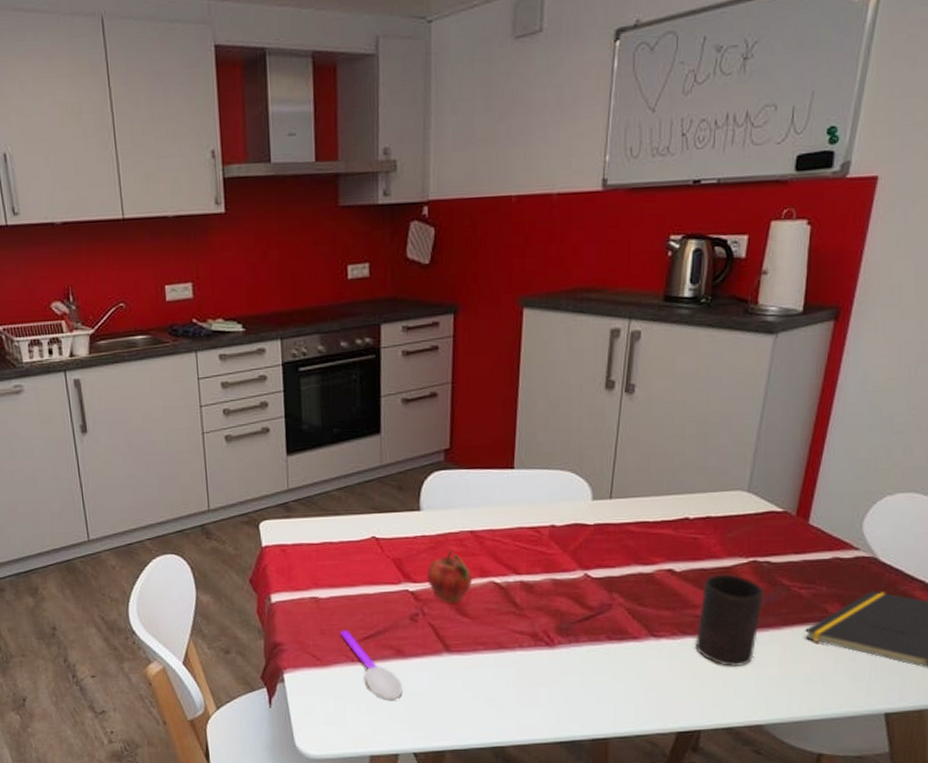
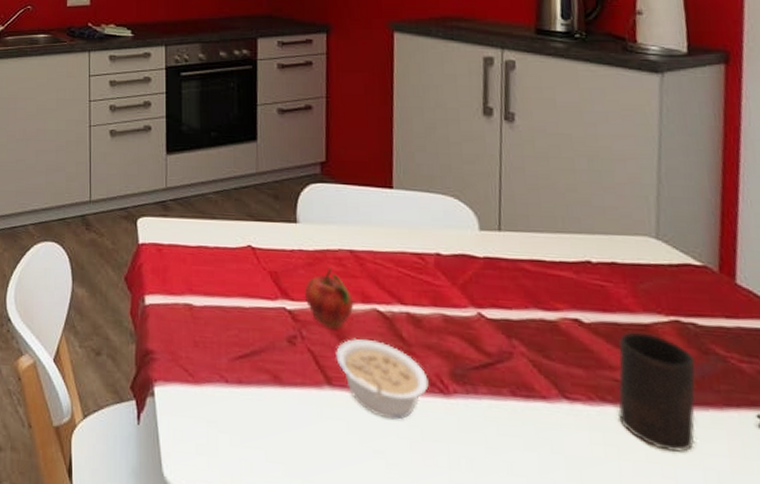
spoon: present [341,630,402,699] -> none [215,344,280,434]
legume: none [454,608,537,673] -> present [336,337,429,420]

